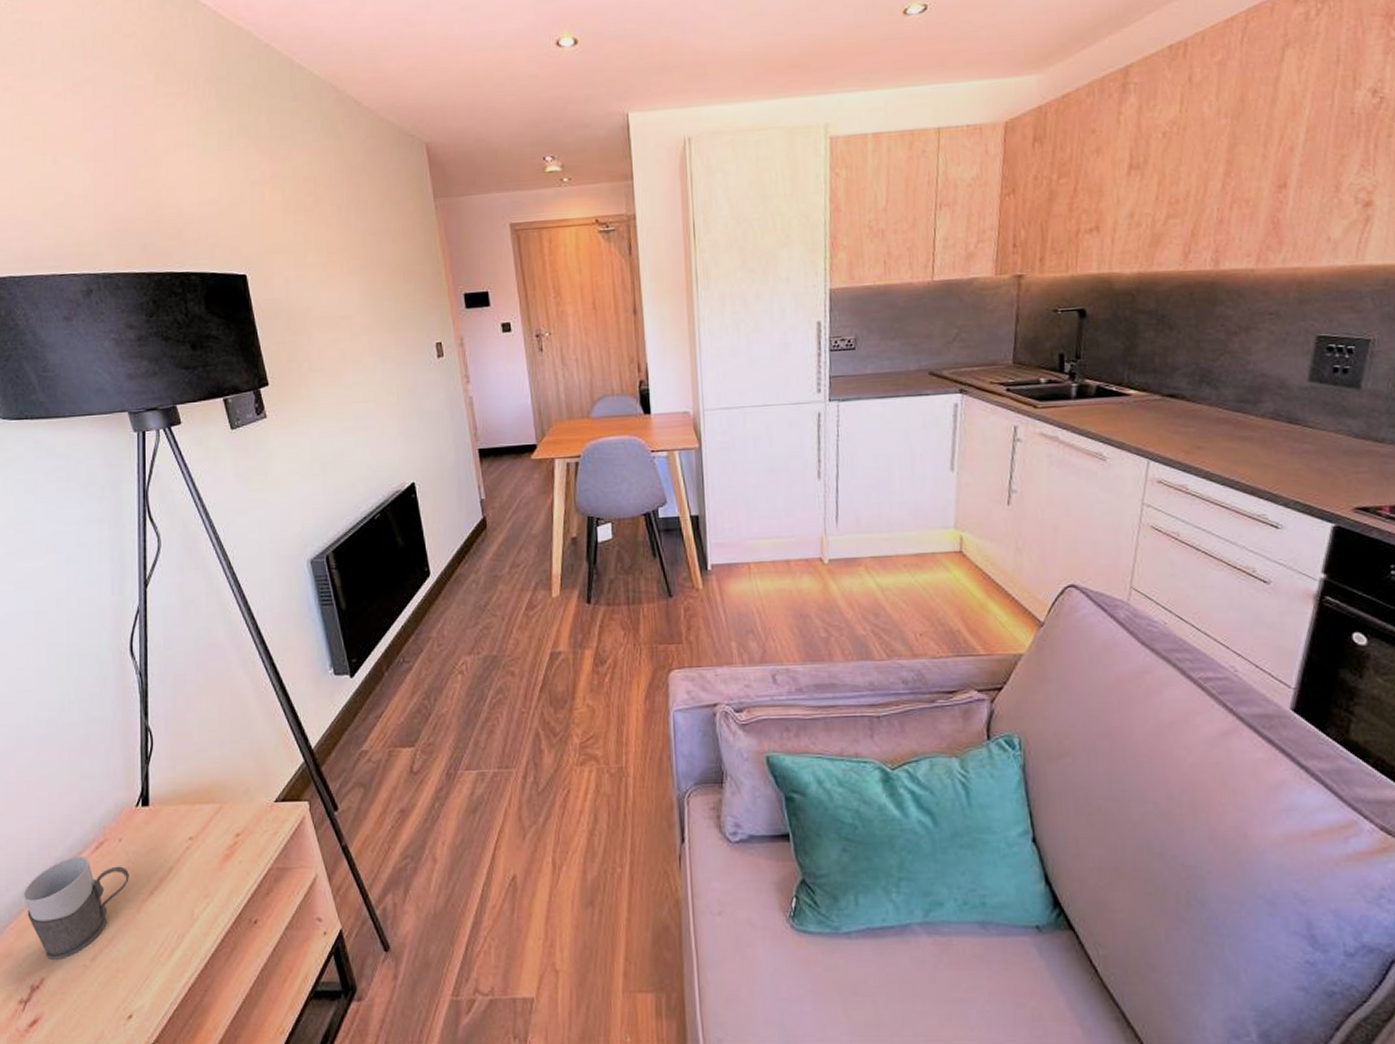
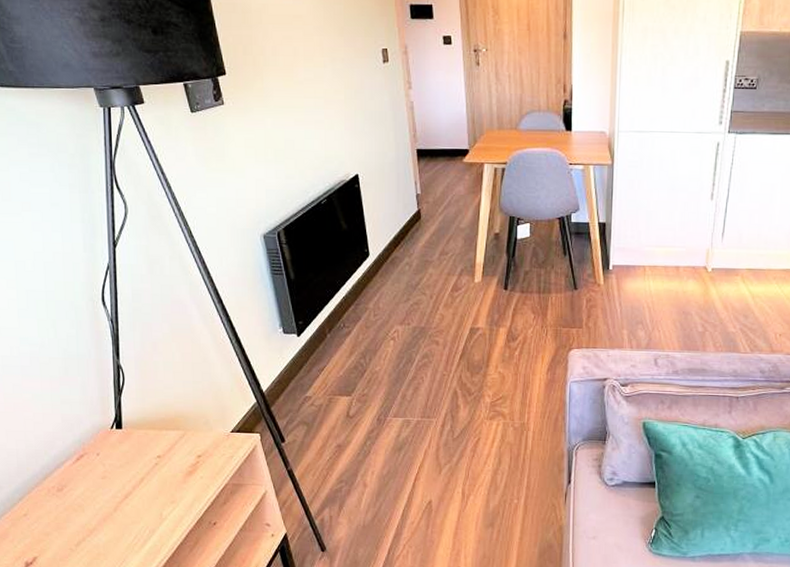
mug: present [23,856,129,961] -> none [15,465,107,544]

